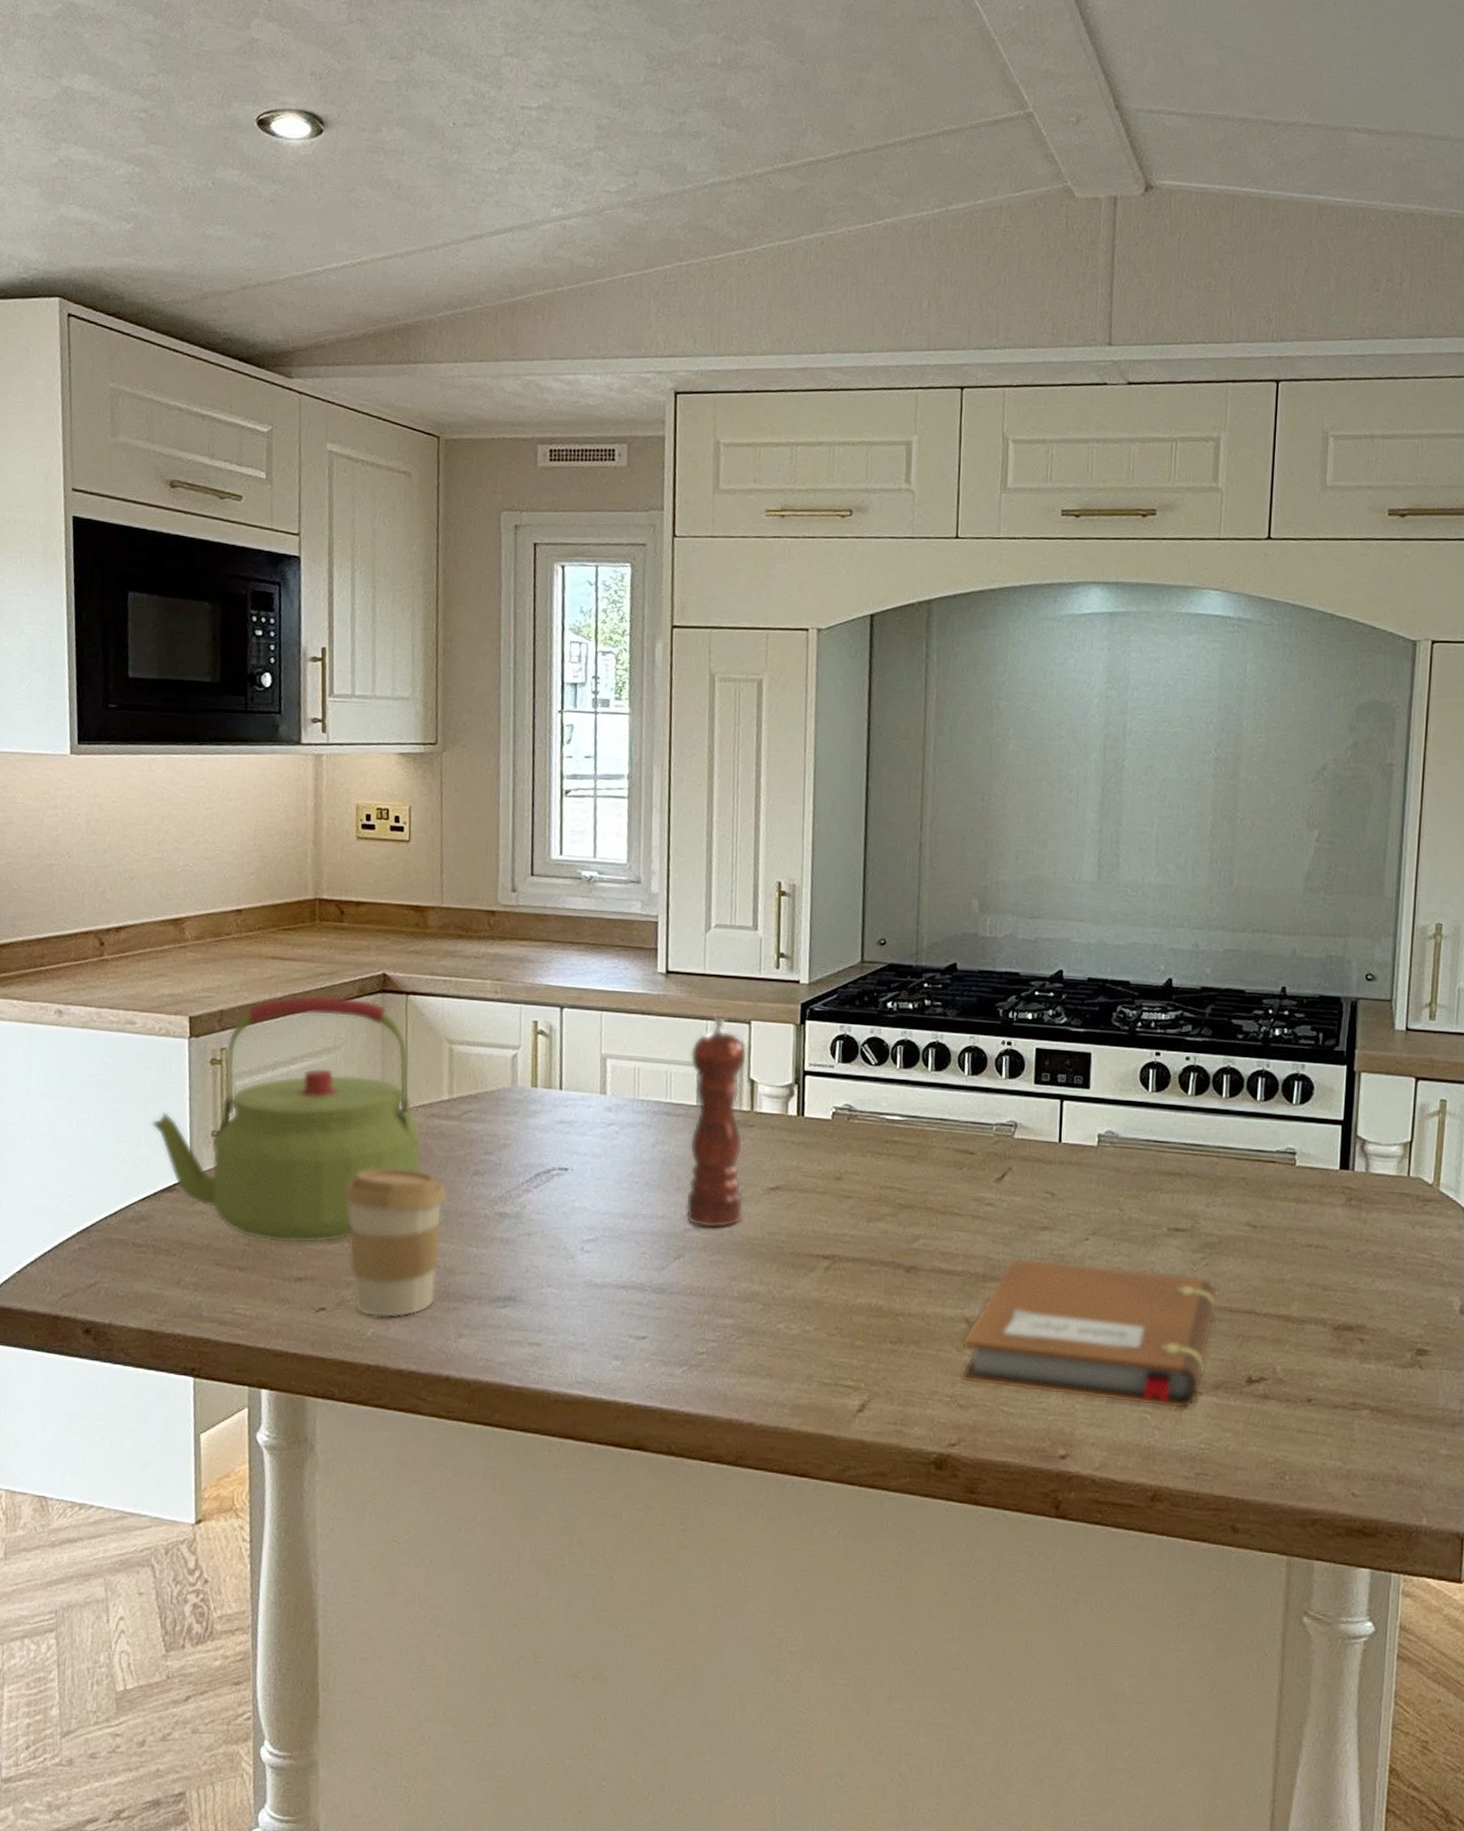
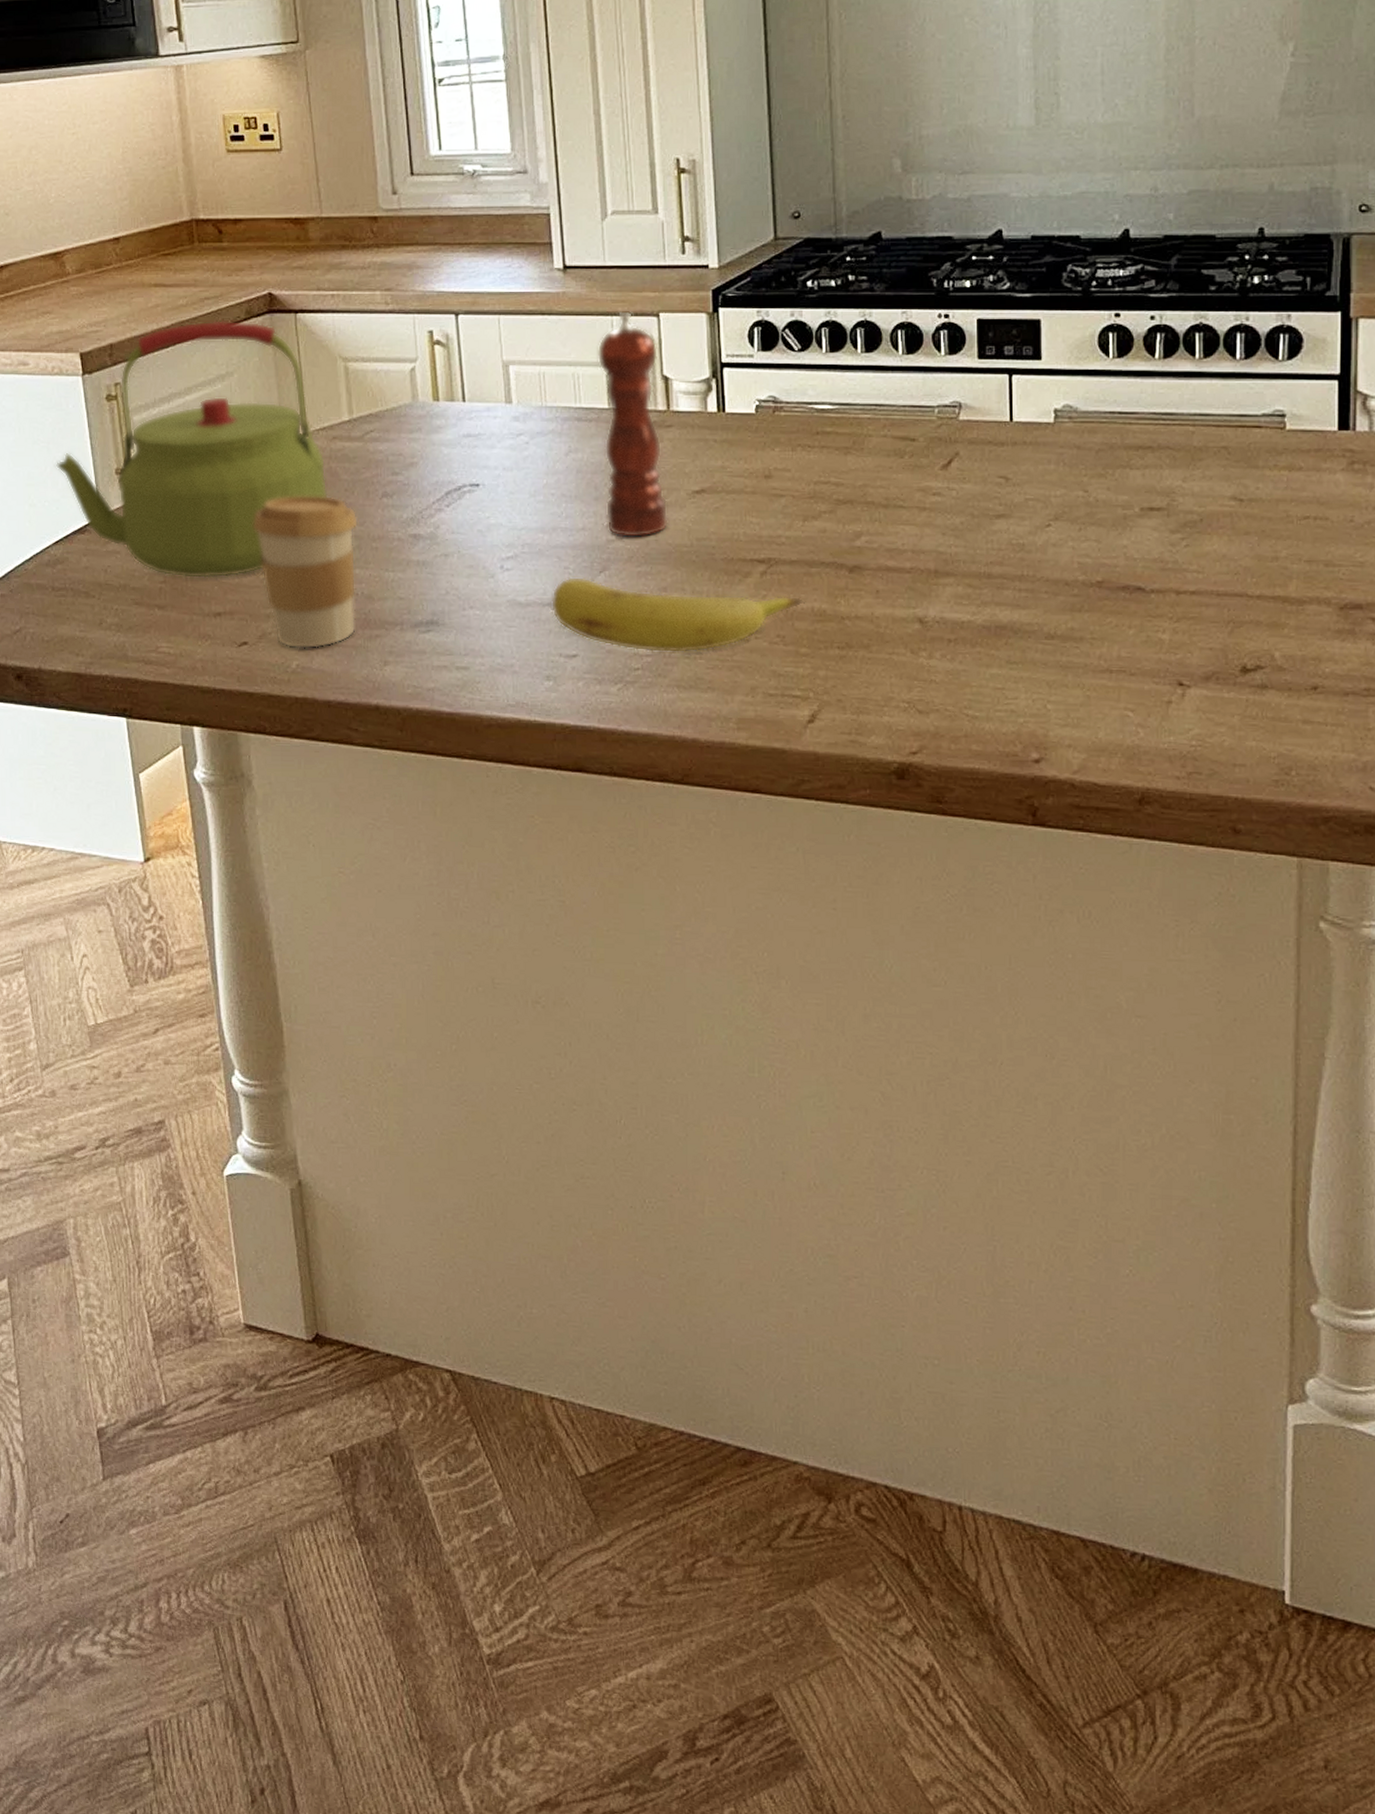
fruit: none [625,1261,865,1340] -> present [550,576,806,654]
notebook: present [960,1257,1218,1409] -> none [916,549,1202,704]

